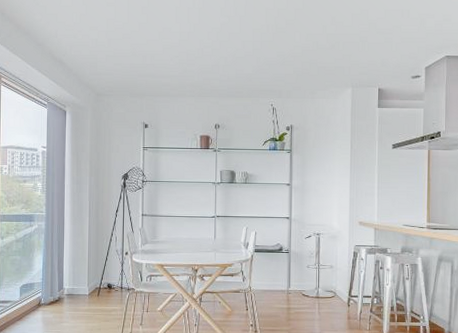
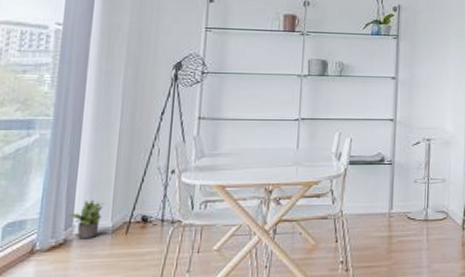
potted plant: none [60,272,83,298] -> present [69,200,105,239]

